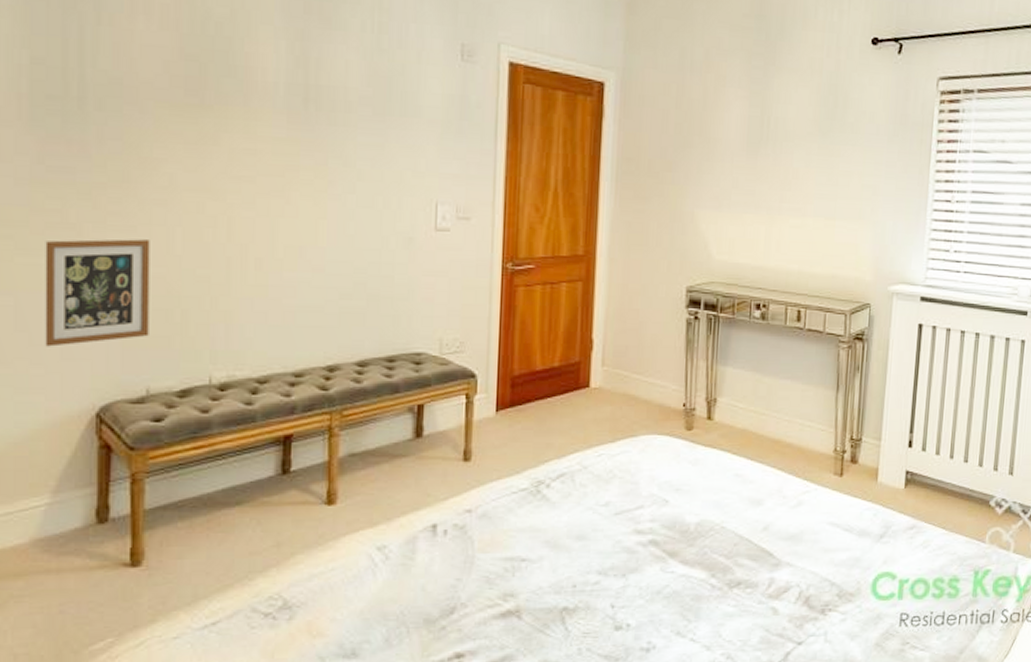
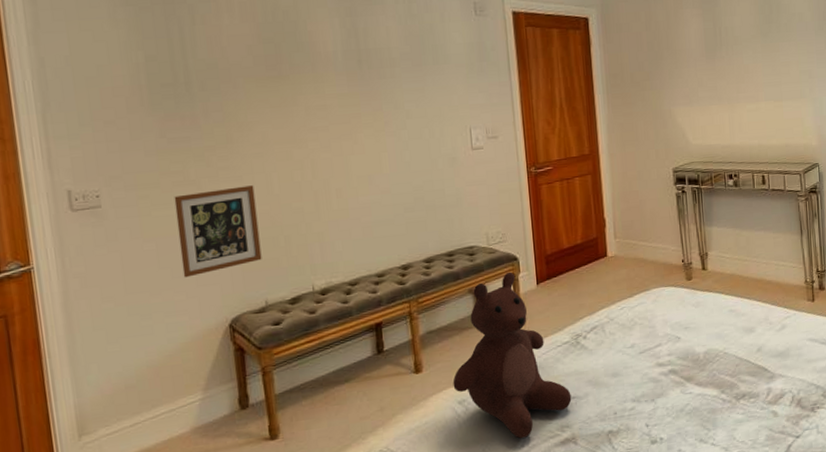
teddy bear: none [373,391,522,603] -> present [453,271,572,439]

